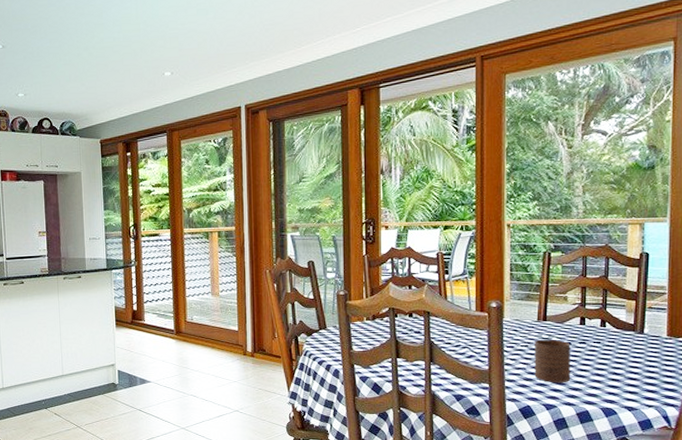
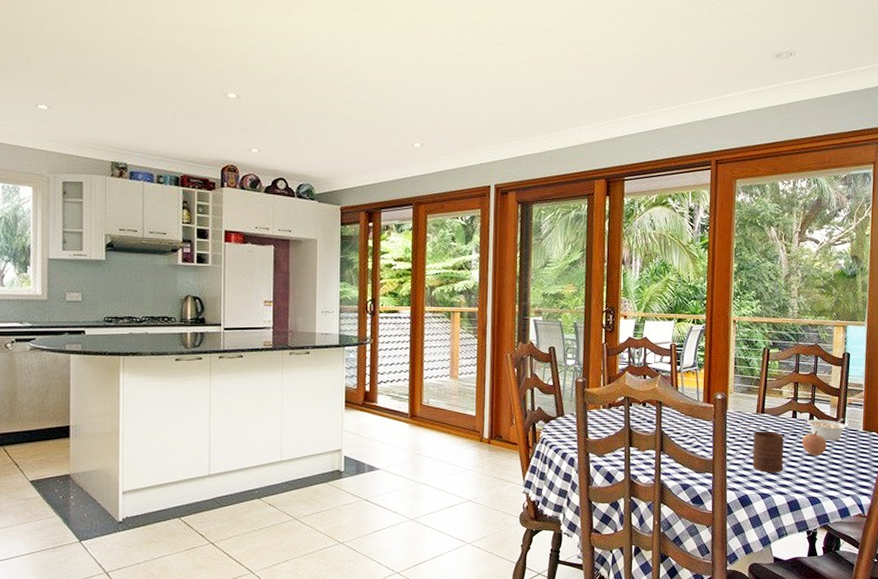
fruit: none [592,335,622,365] -> present [802,428,827,457]
legume: none [598,324,647,349] -> present [807,419,847,441]

